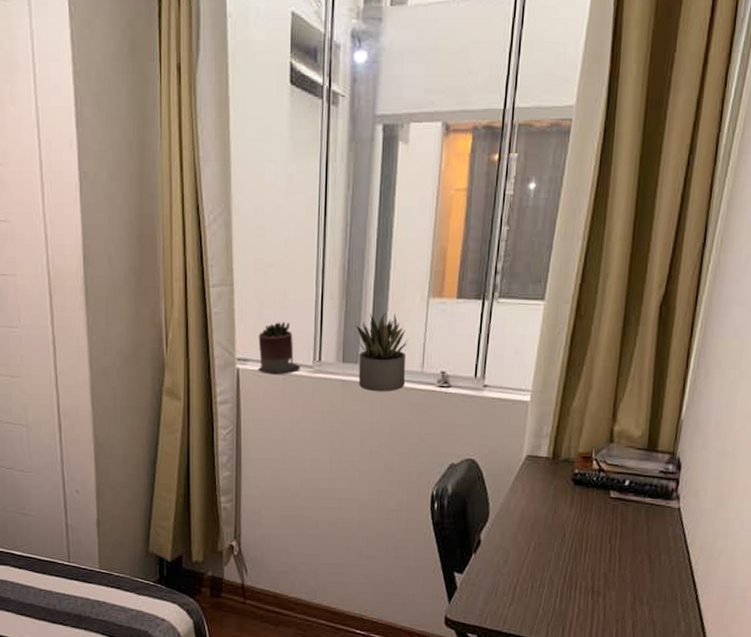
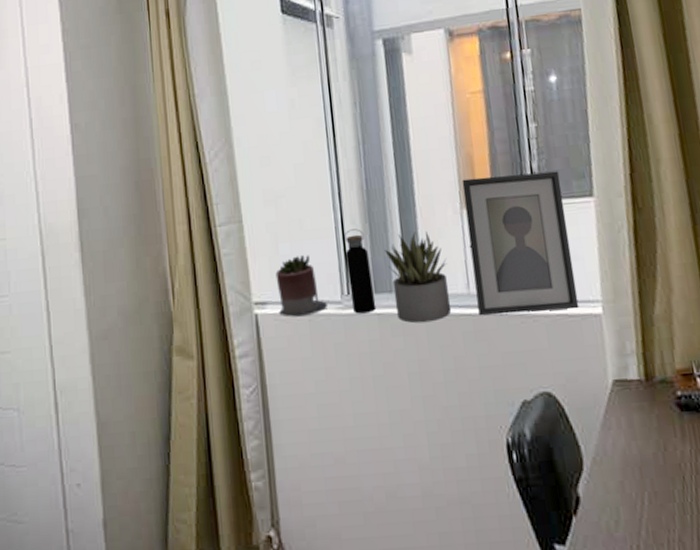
water bottle: none [321,304,342,380] -> present [344,229,377,315]
picture frame: none [428,271,520,395] -> present [462,171,579,316]

